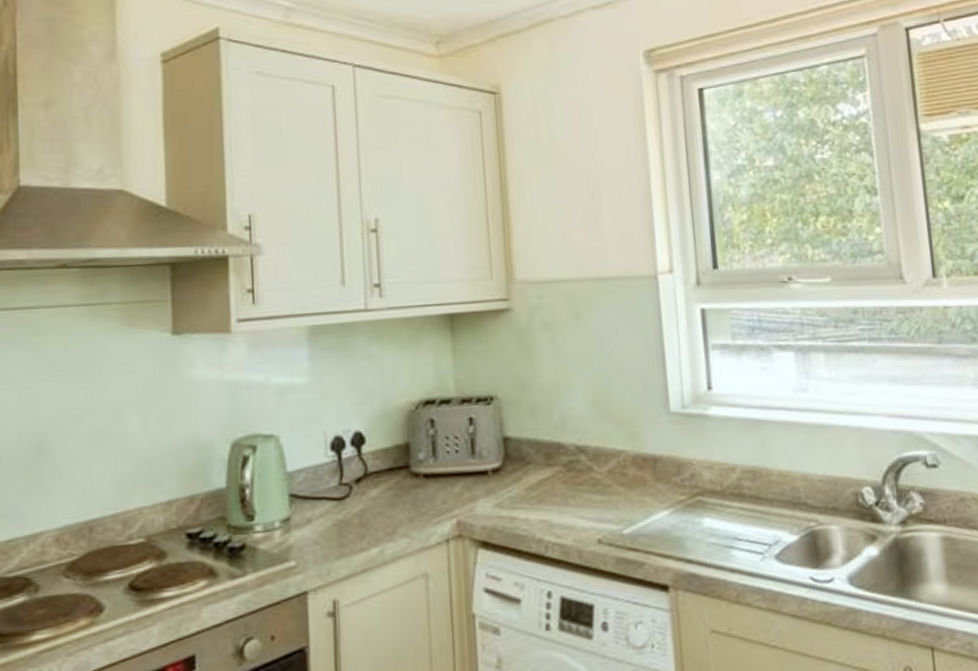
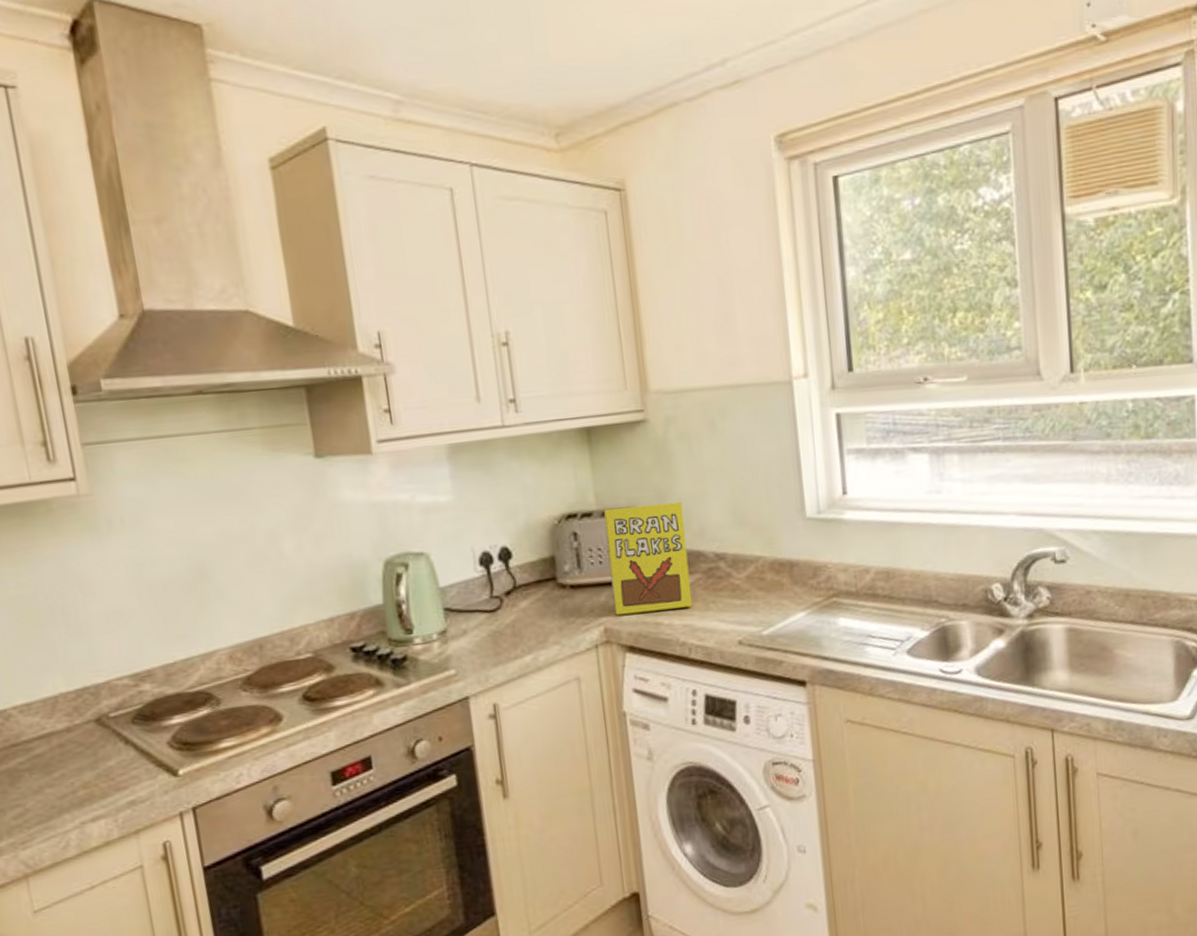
cereal box: none [462,392,551,508] -> present [603,502,693,616]

